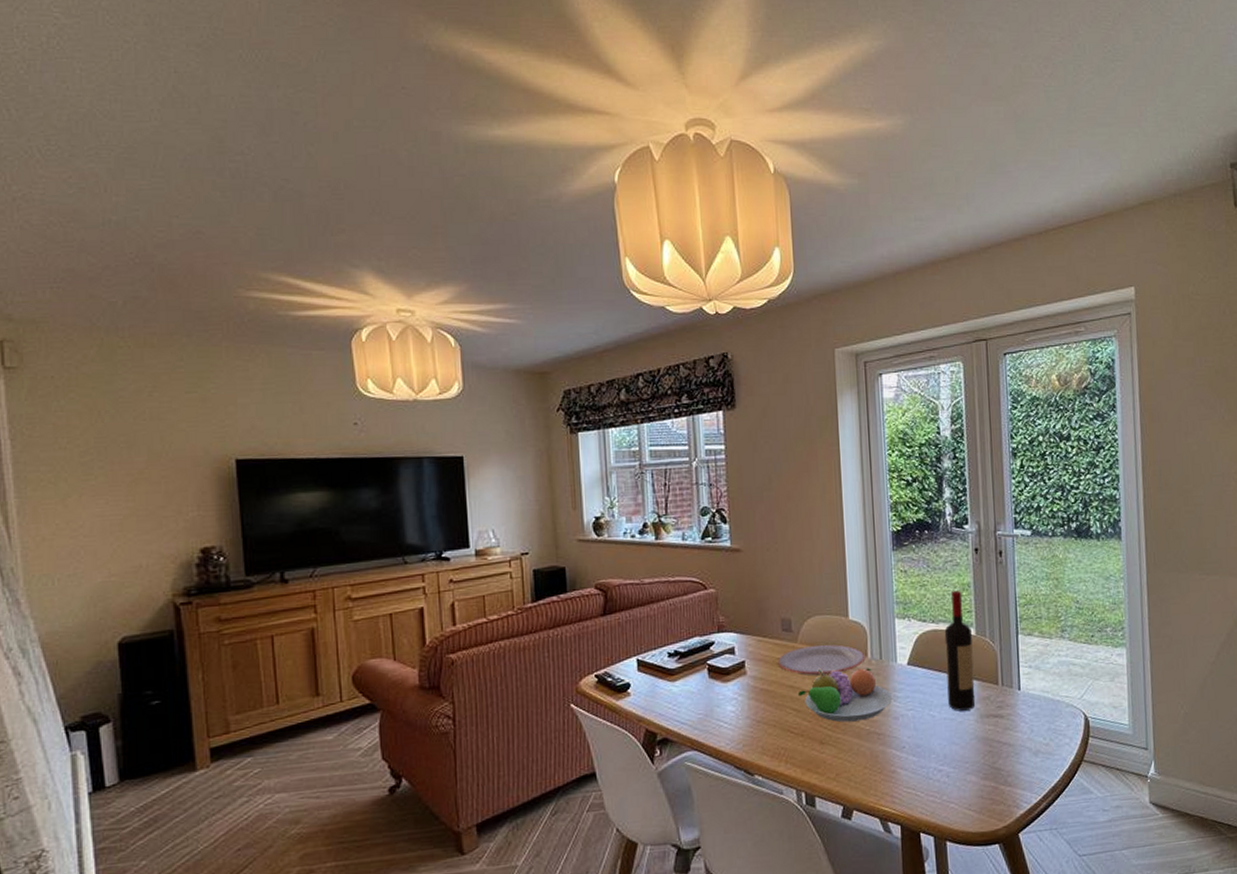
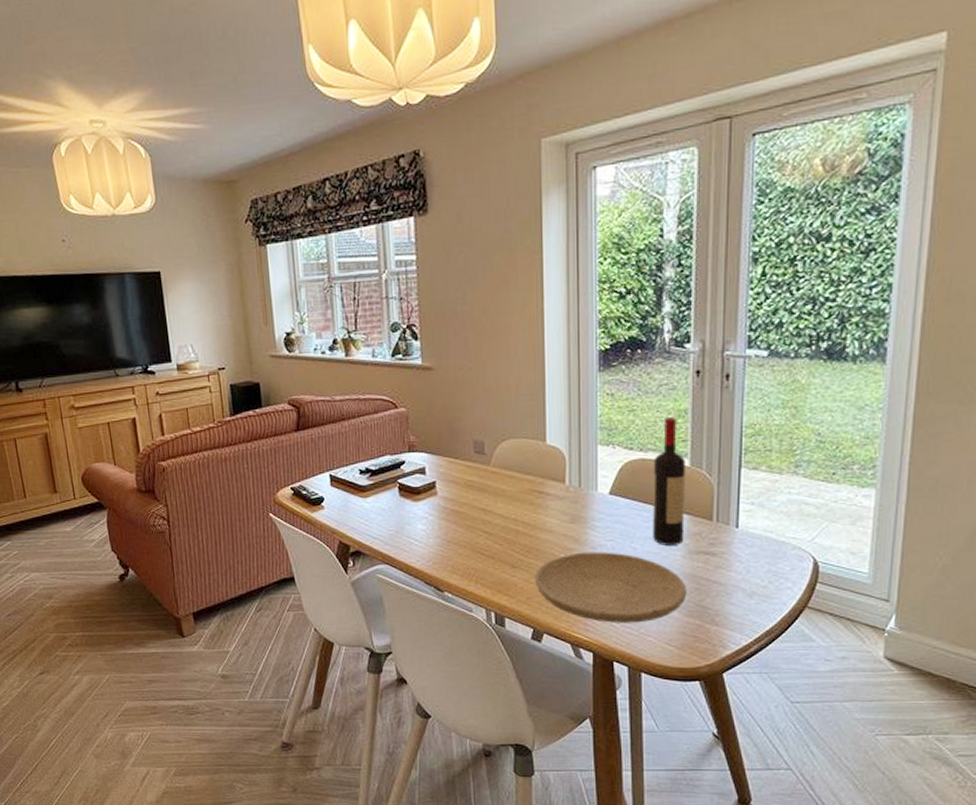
plate: present [778,644,866,676] -> none [470,469,563,500]
fruit bowl: present [798,668,893,723] -> none [490,493,591,548]
plate: none [843,721,982,793] -> present [535,552,687,623]

